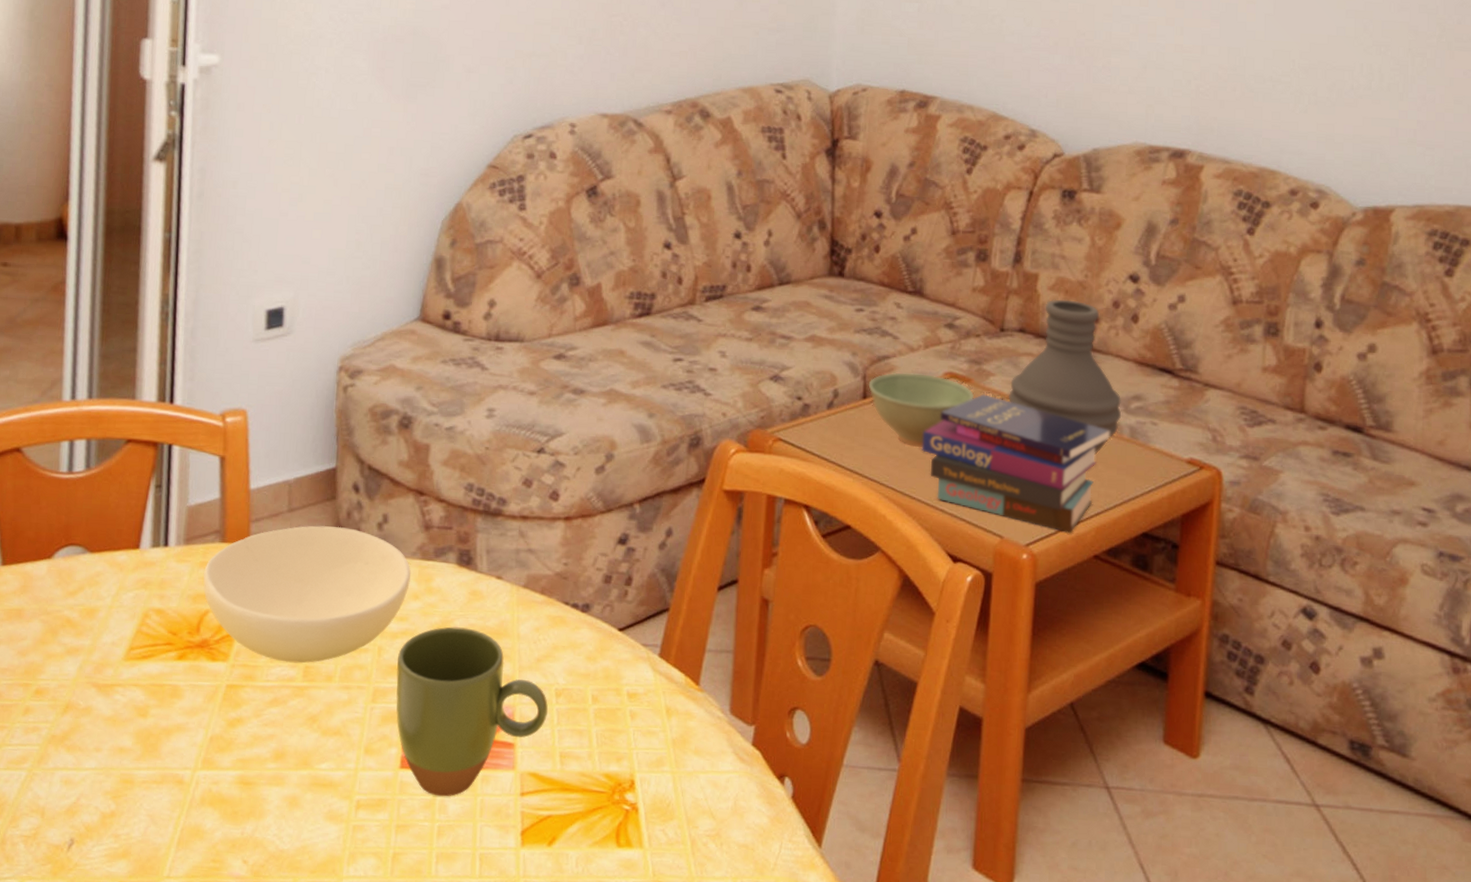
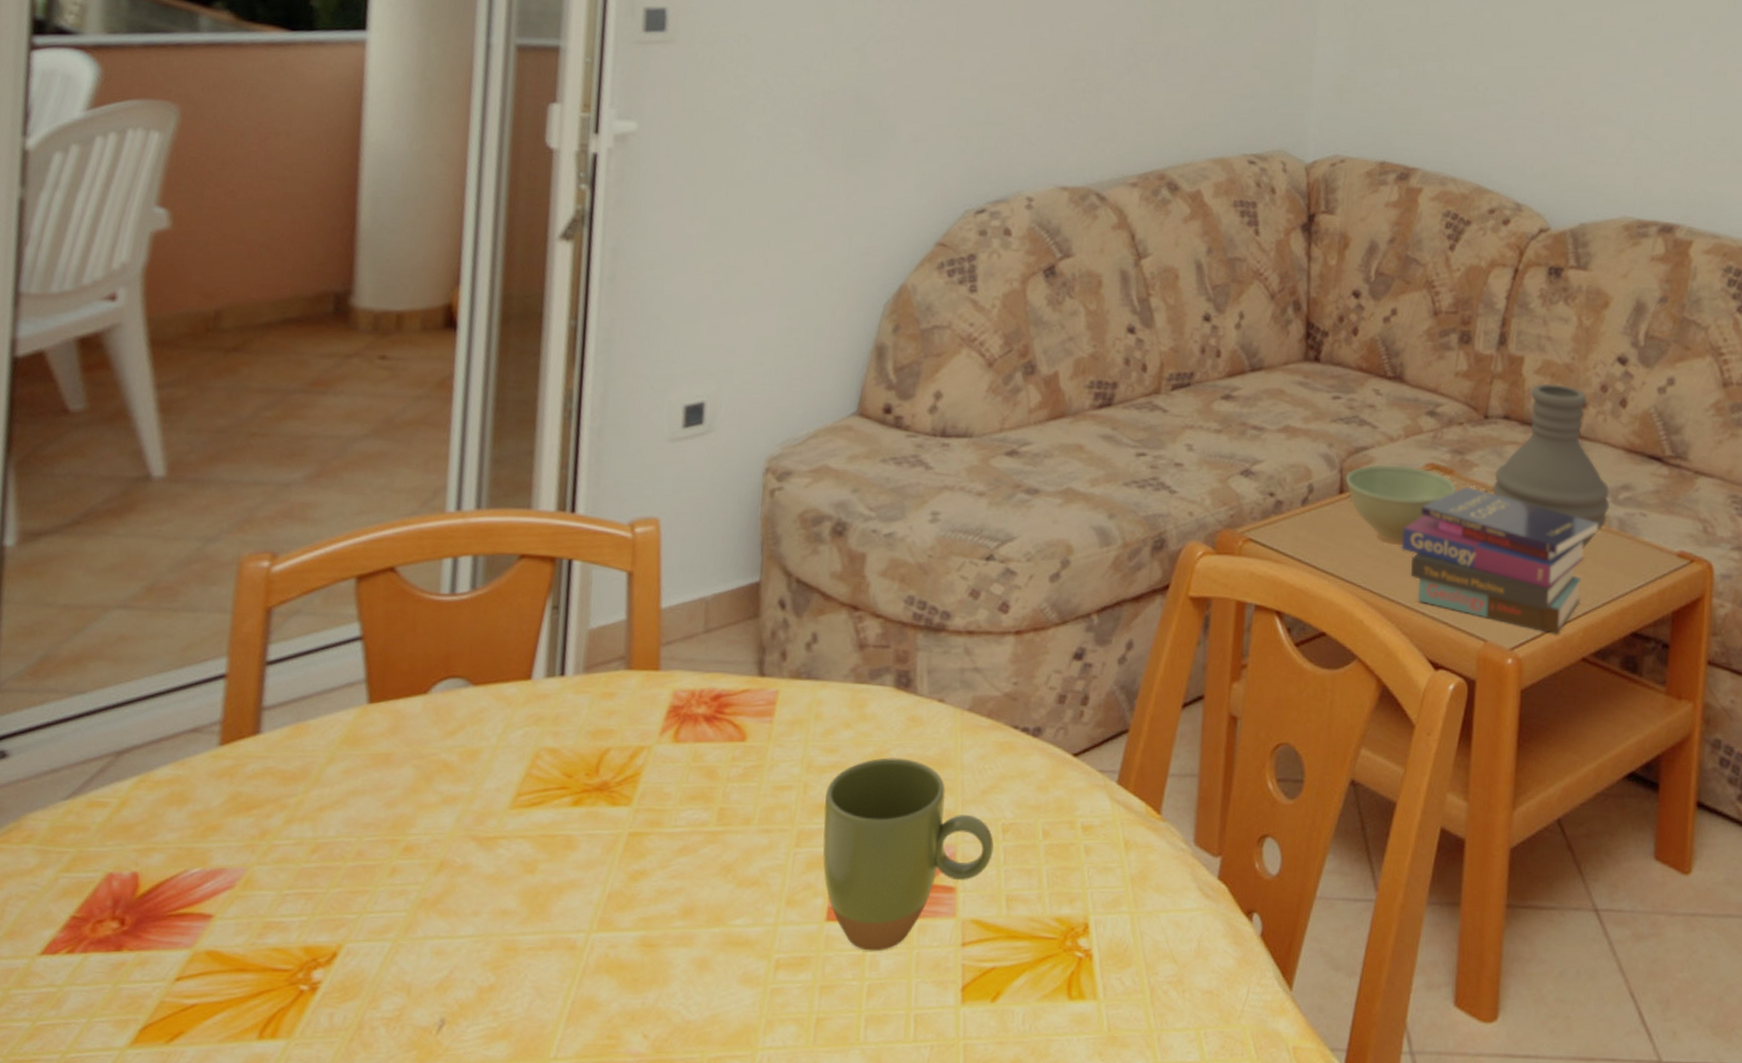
bowl: present [203,525,412,664] -> none [604,647,843,805]

